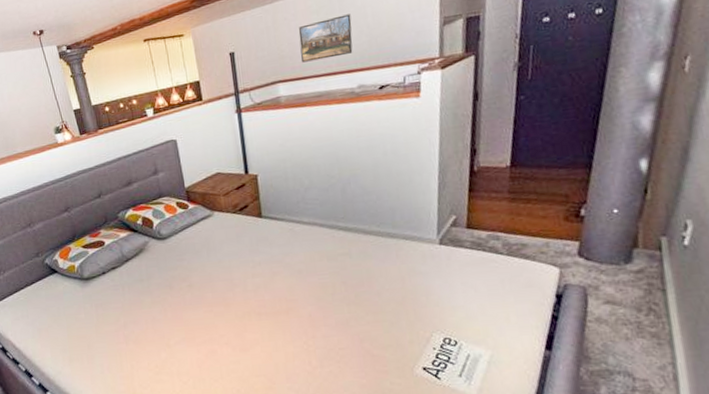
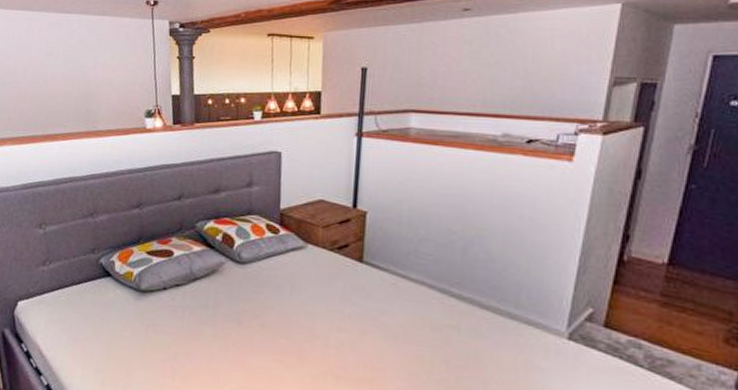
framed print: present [298,14,353,63] -> none [443,51,508,97]

